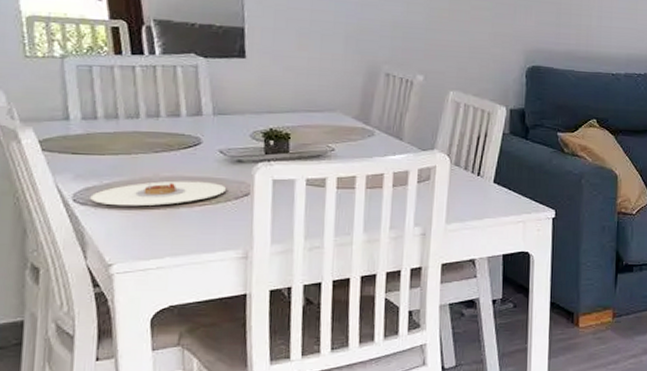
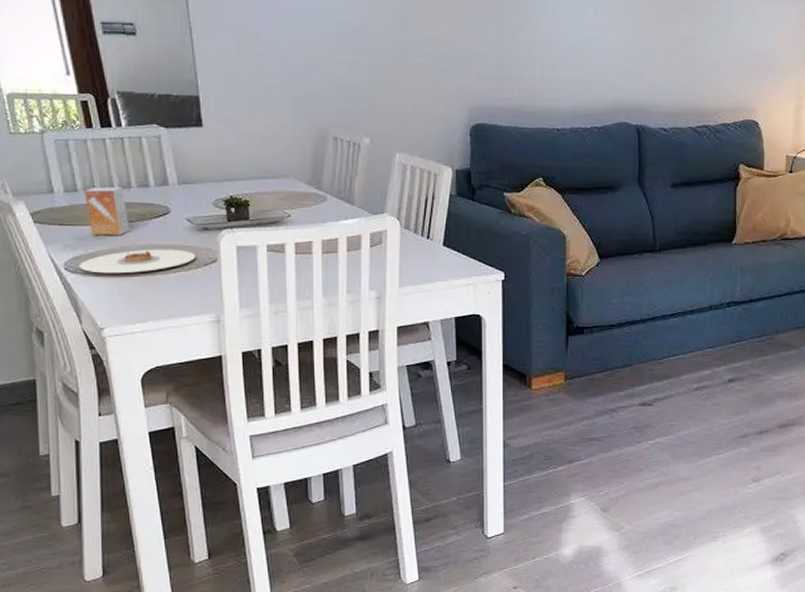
small box: none [104,115,154,167] -> present [84,187,130,236]

